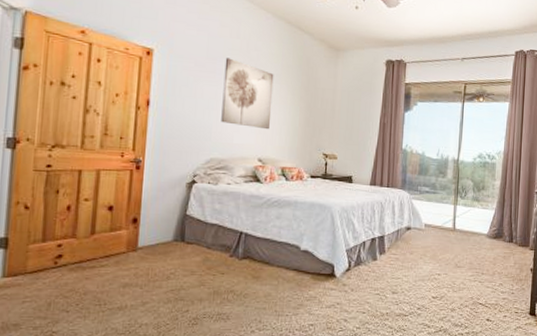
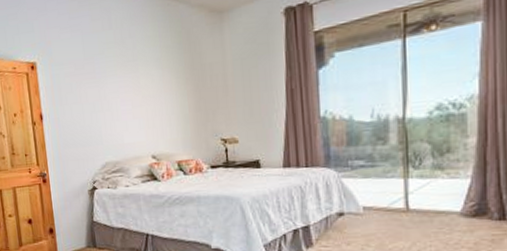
wall art: present [221,57,274,130] -> none [102,53,159,124]

